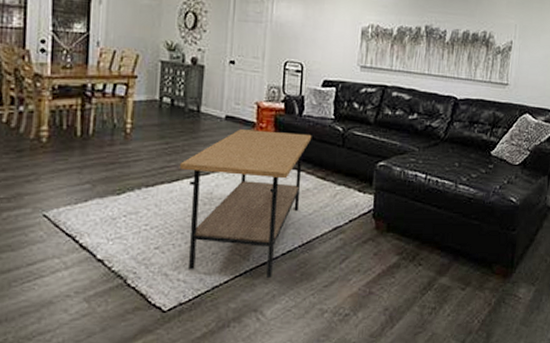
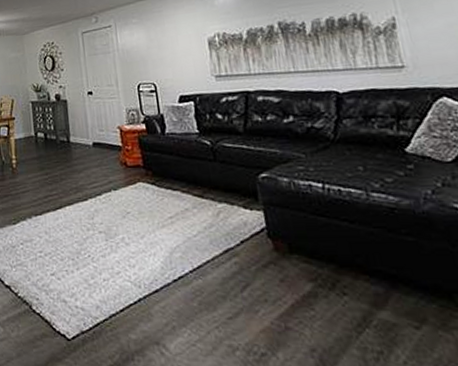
coffee table: present [179,129,312,279] -> none [60,151,182,308]

